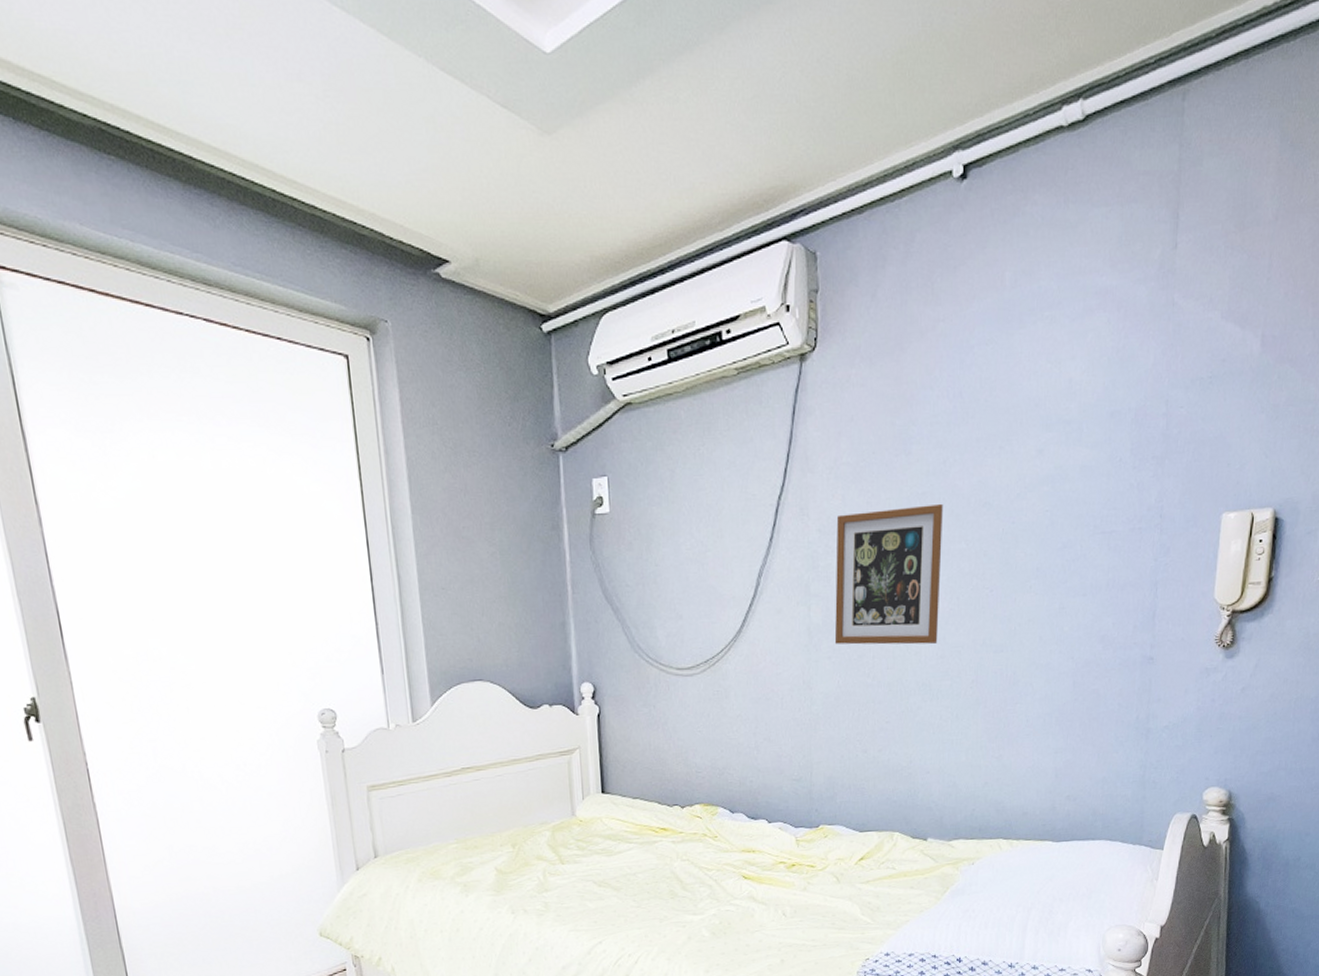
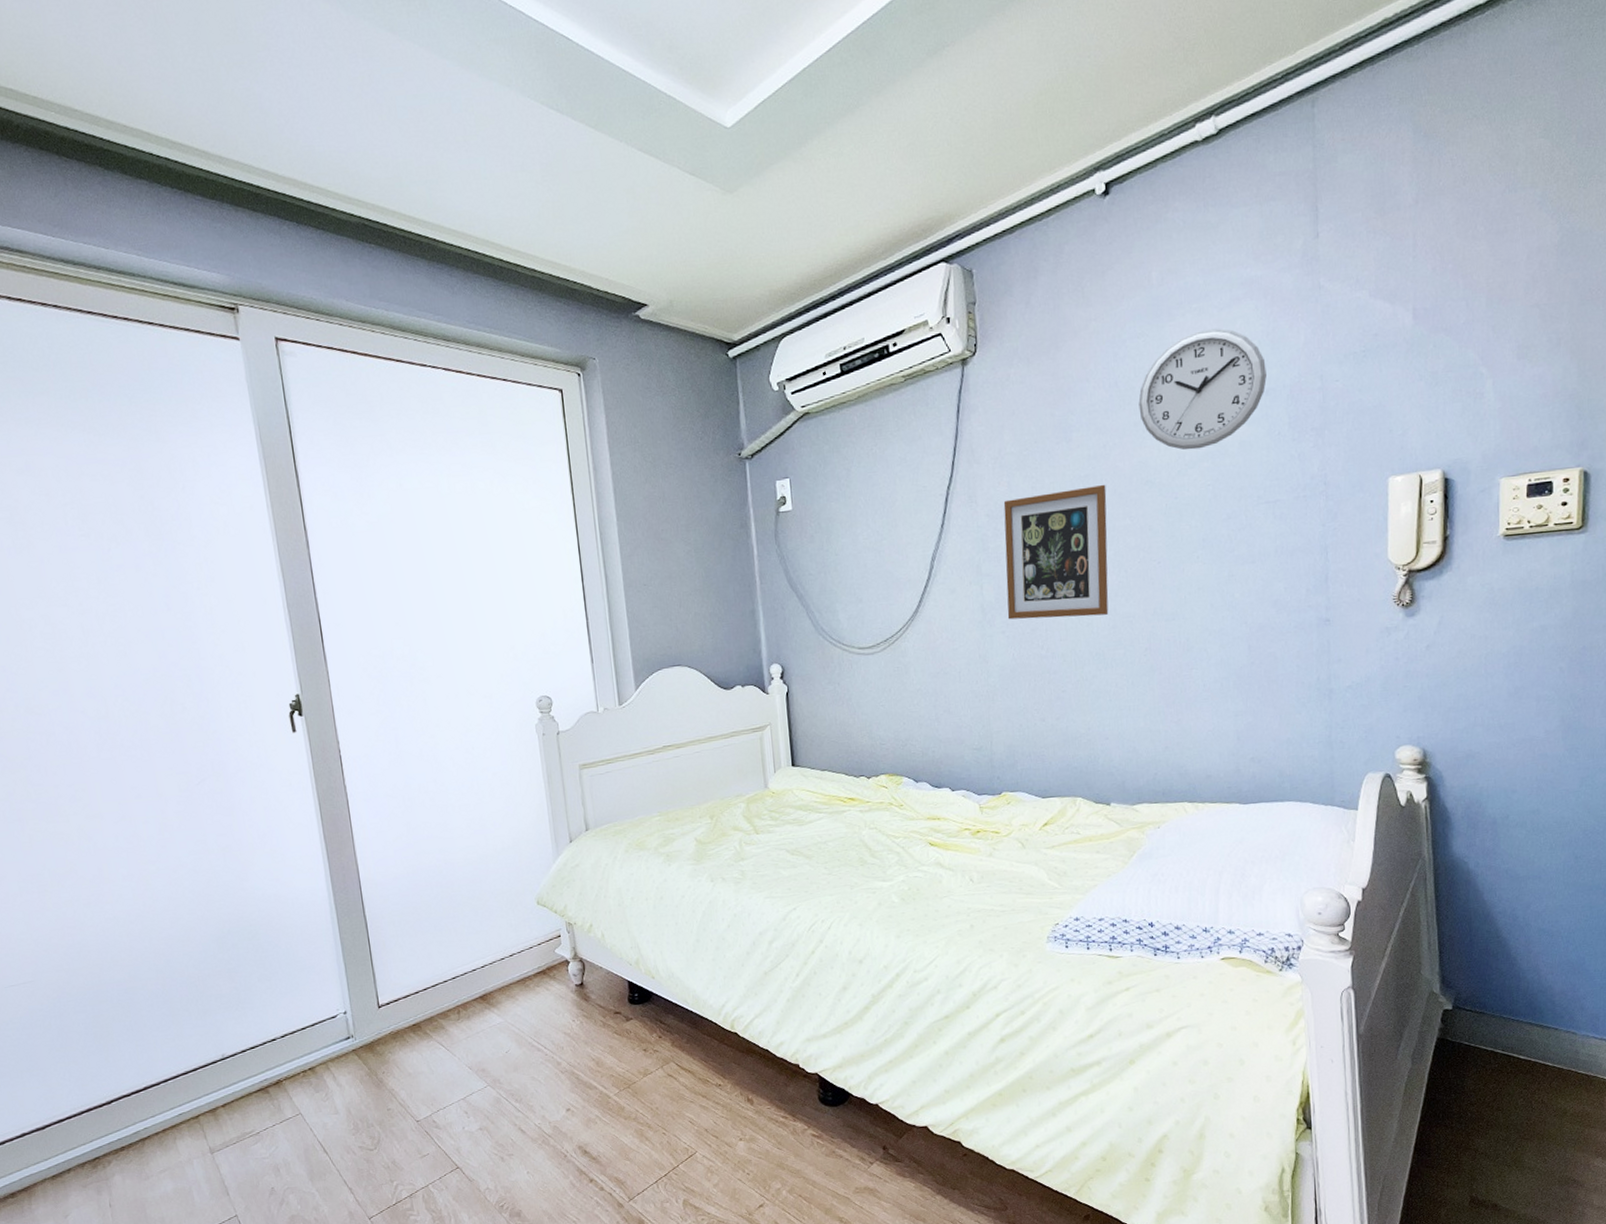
wall clock: none [982,340,1113,472] -> present [1138,328,1267,451]

